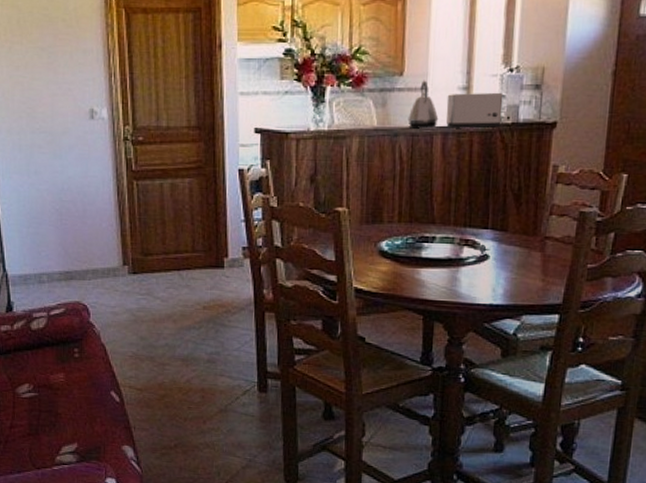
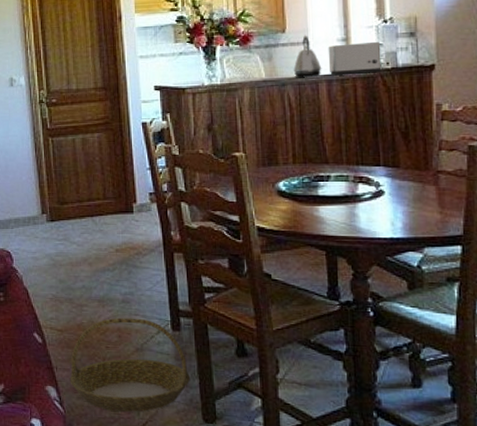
basket: none [148,377,275,473] -> present [69,317,191,412]

